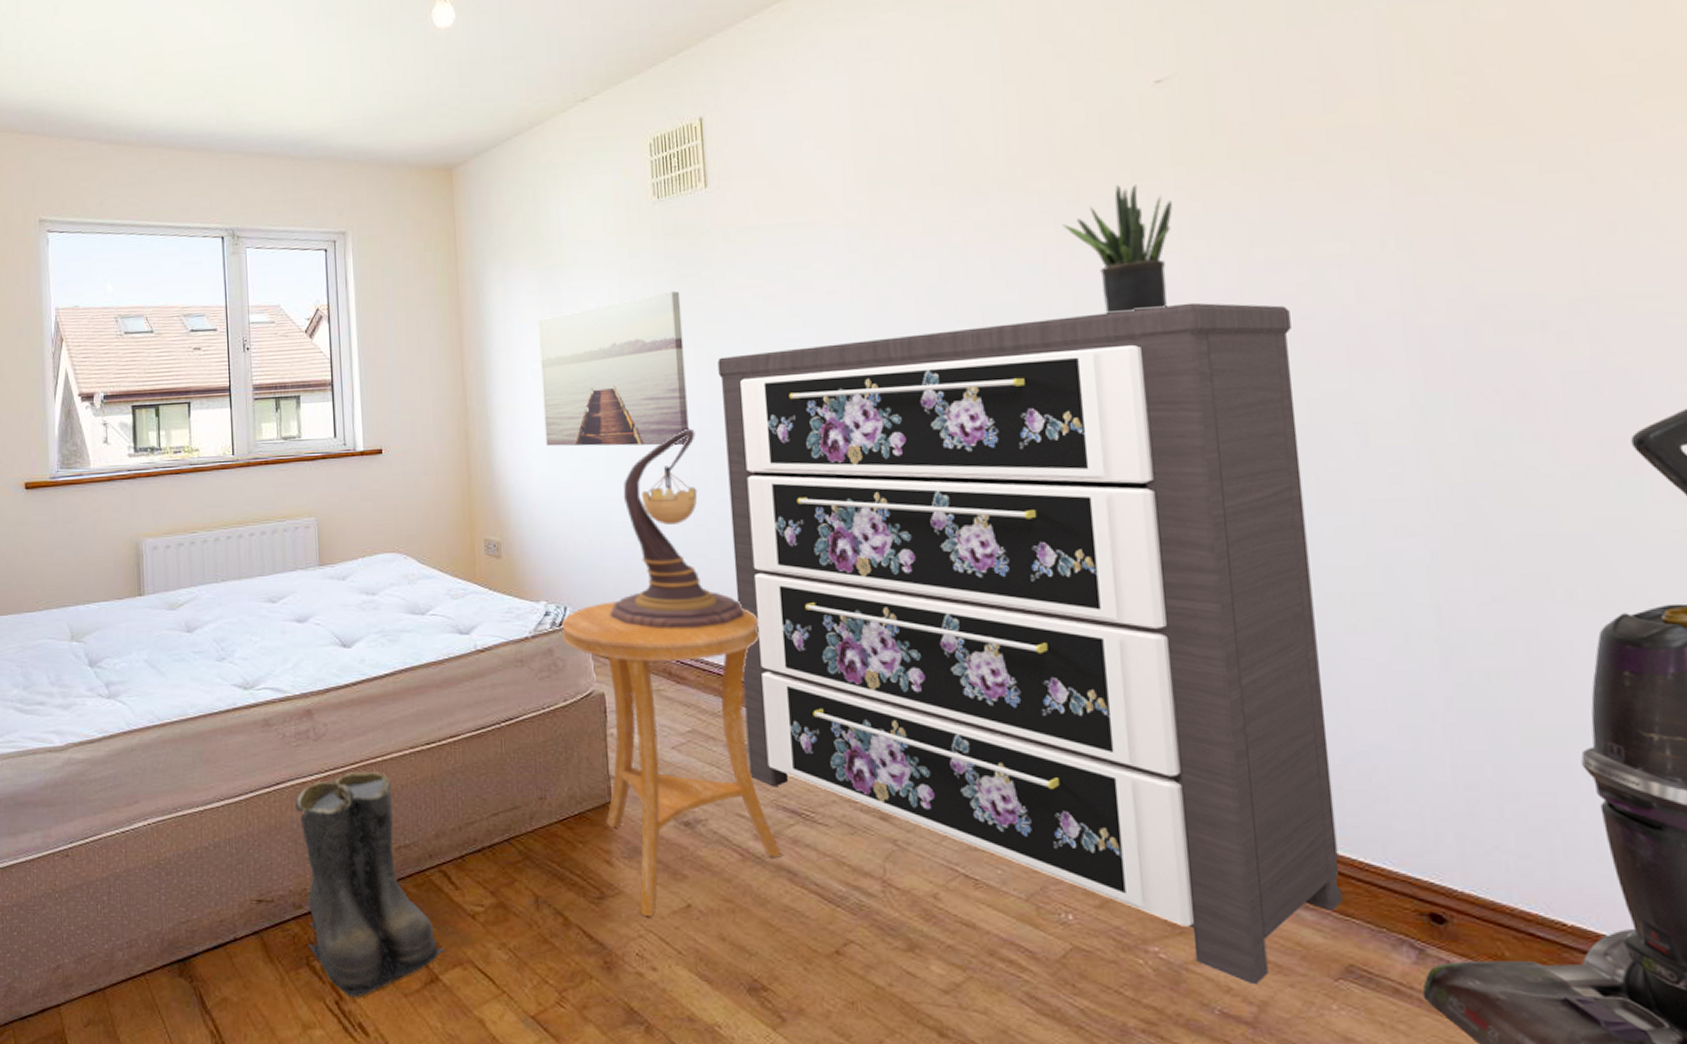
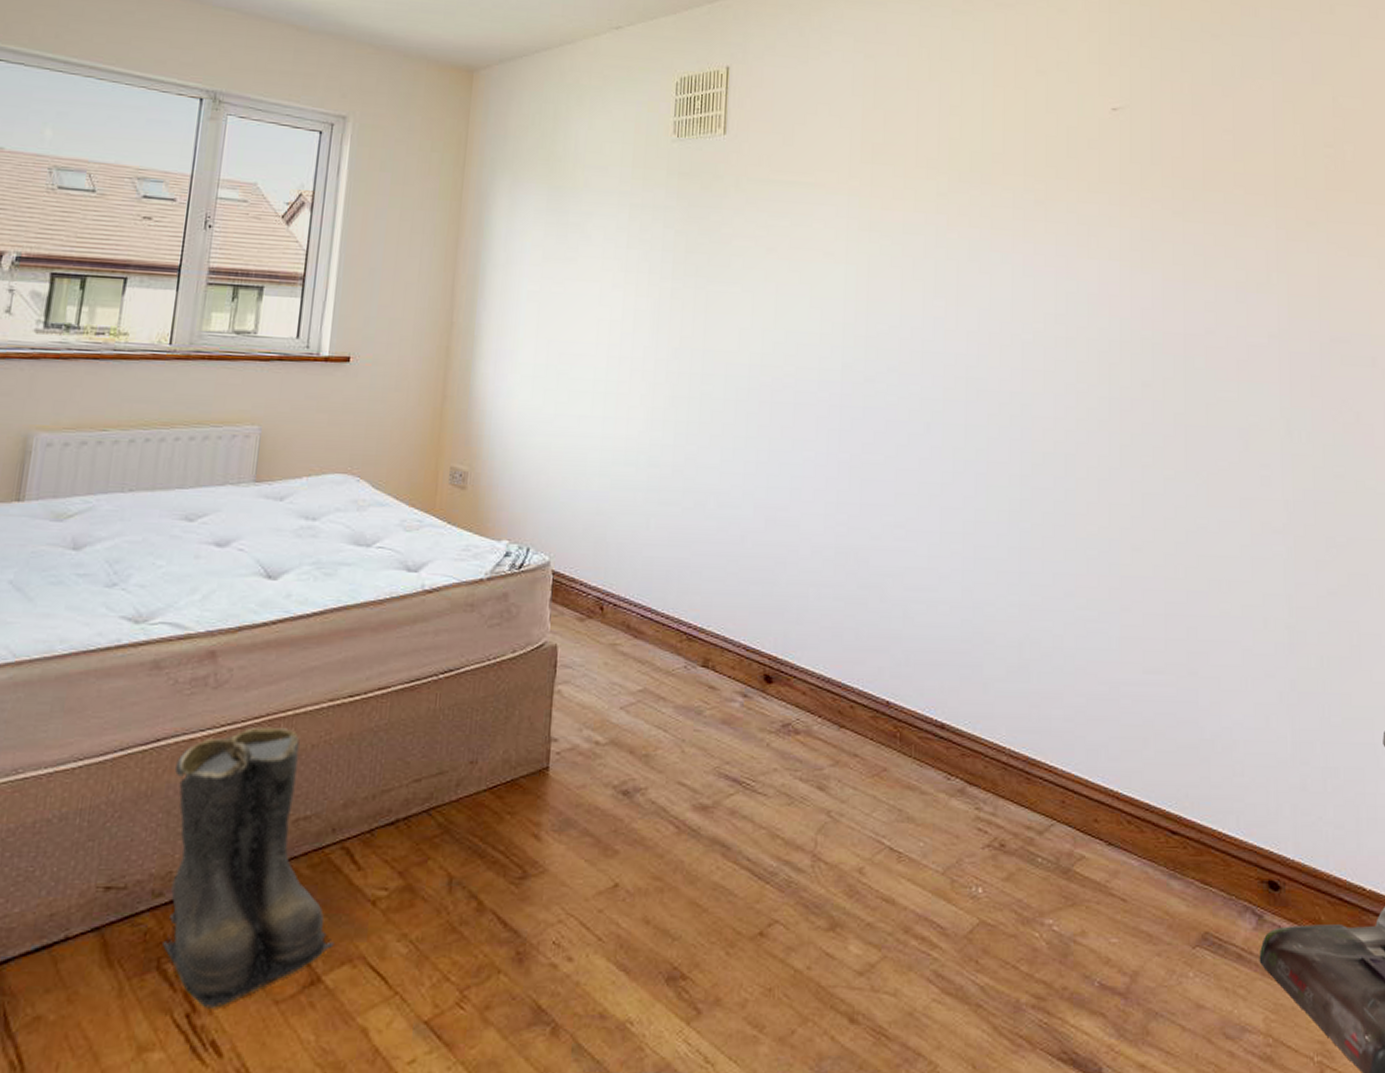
wall art: present [538,291,689,447] -> none [531,230,687,386]
side table: present [562,601,782,917] -> none [520,545,725,899]
candle holder: present [609,428,744,629] -> none [574,370,710,580]
dresser: present [718,302,1343,985] -> none [696,302,1203,955]
potted plant: present [1062,185,1172,314] -> none [1030,193,1117,309]

